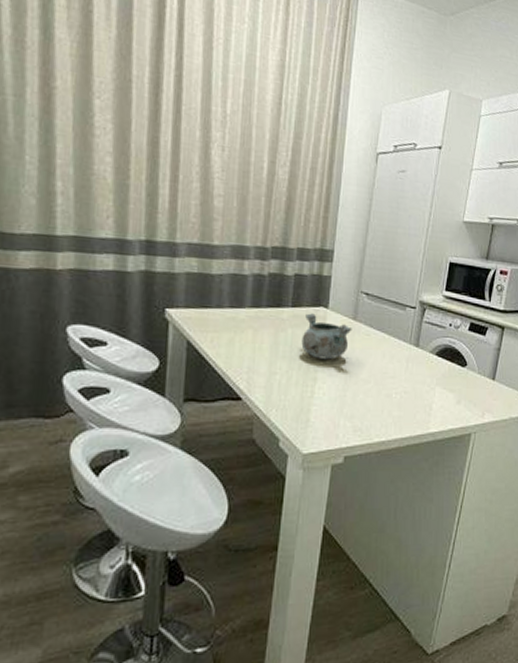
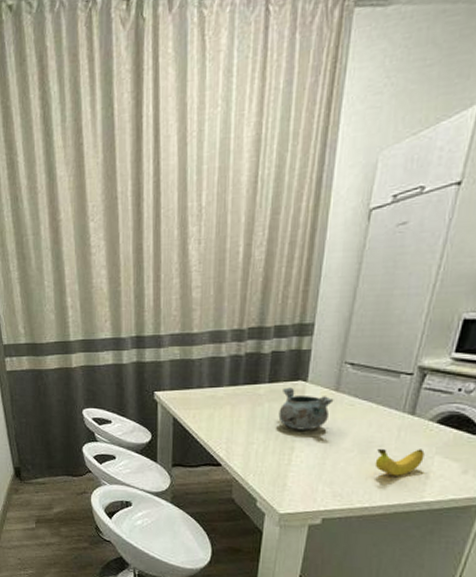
banana: none [389,380,428,408] -> present [374,449,425,476]

